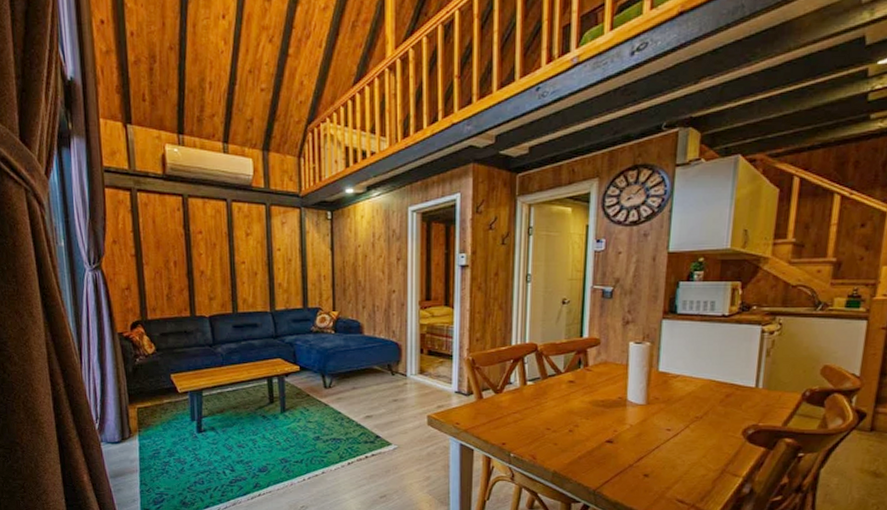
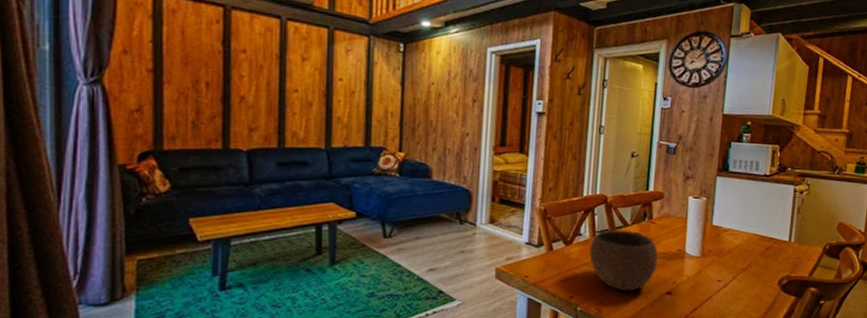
bowl: none [521,378,596,439] -> present [589,229,658,292]

